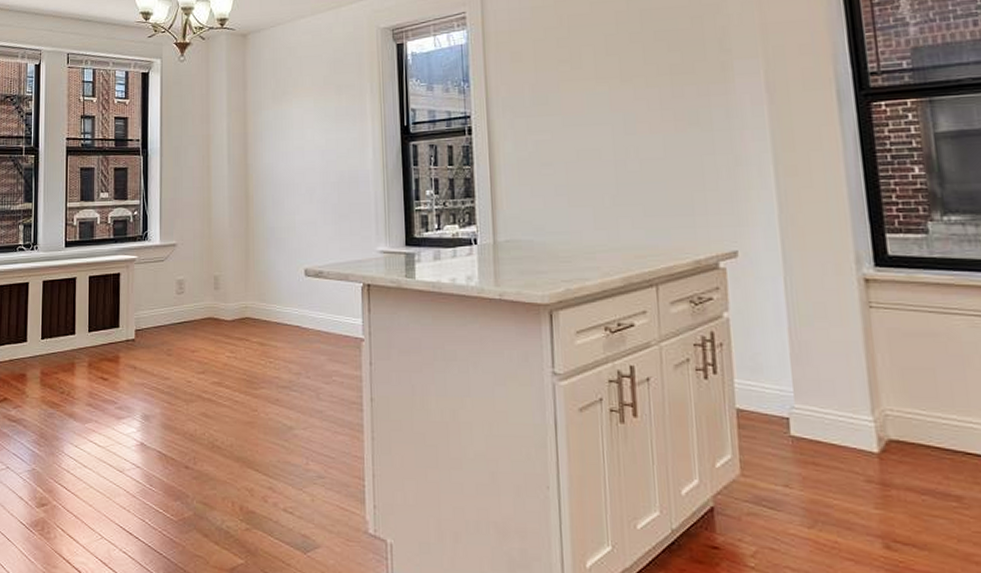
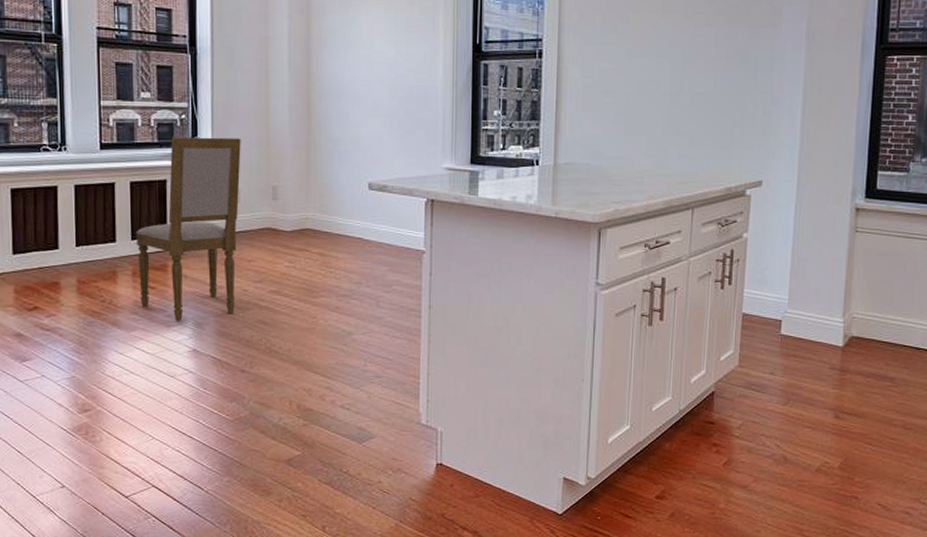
dining chair: none [93,230,186,413] -> present [137,137,241,321]

